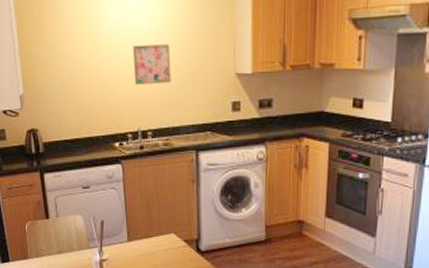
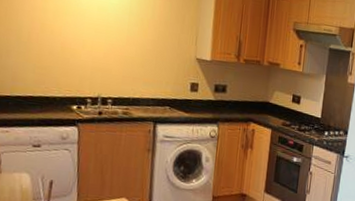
wall art: present [132,43,171,85] -> none [98,16,137,57]

